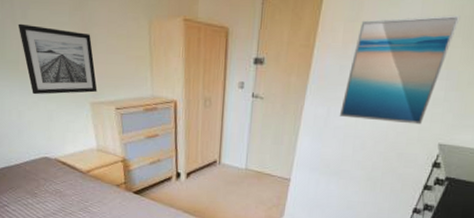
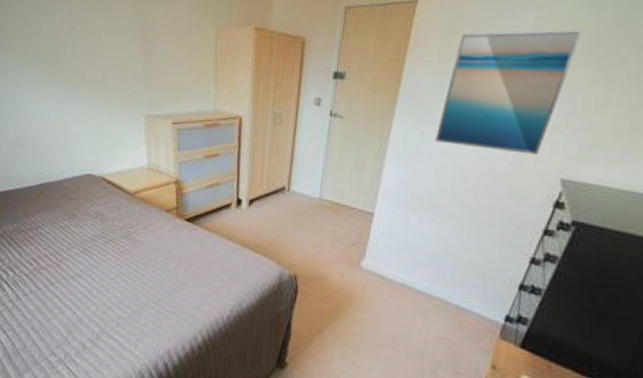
wall art: present [18,23,97,95] -> none [74,29,154,105]

